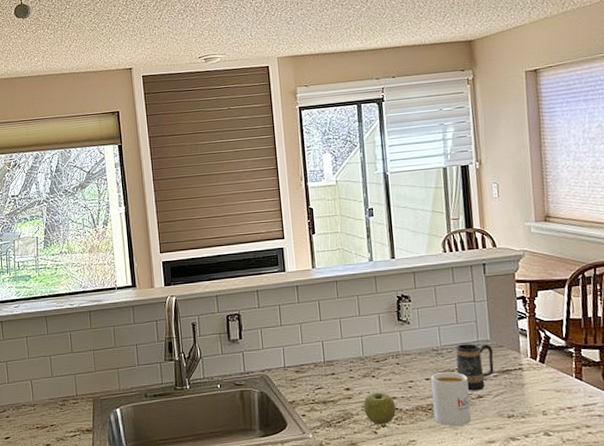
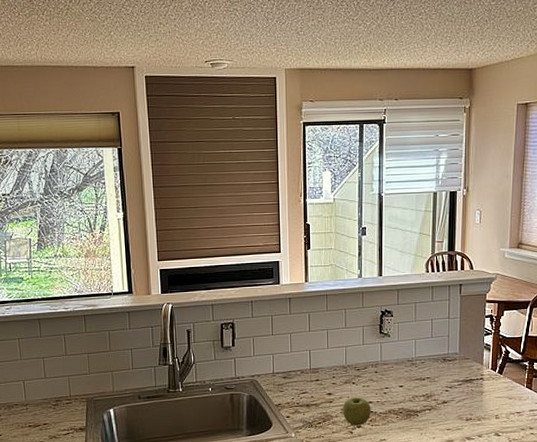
mug: present [430,372,472,427] -> none [404,380,436,428]
mug: present [455,344,494,391] -> none [427,356,460,397]

